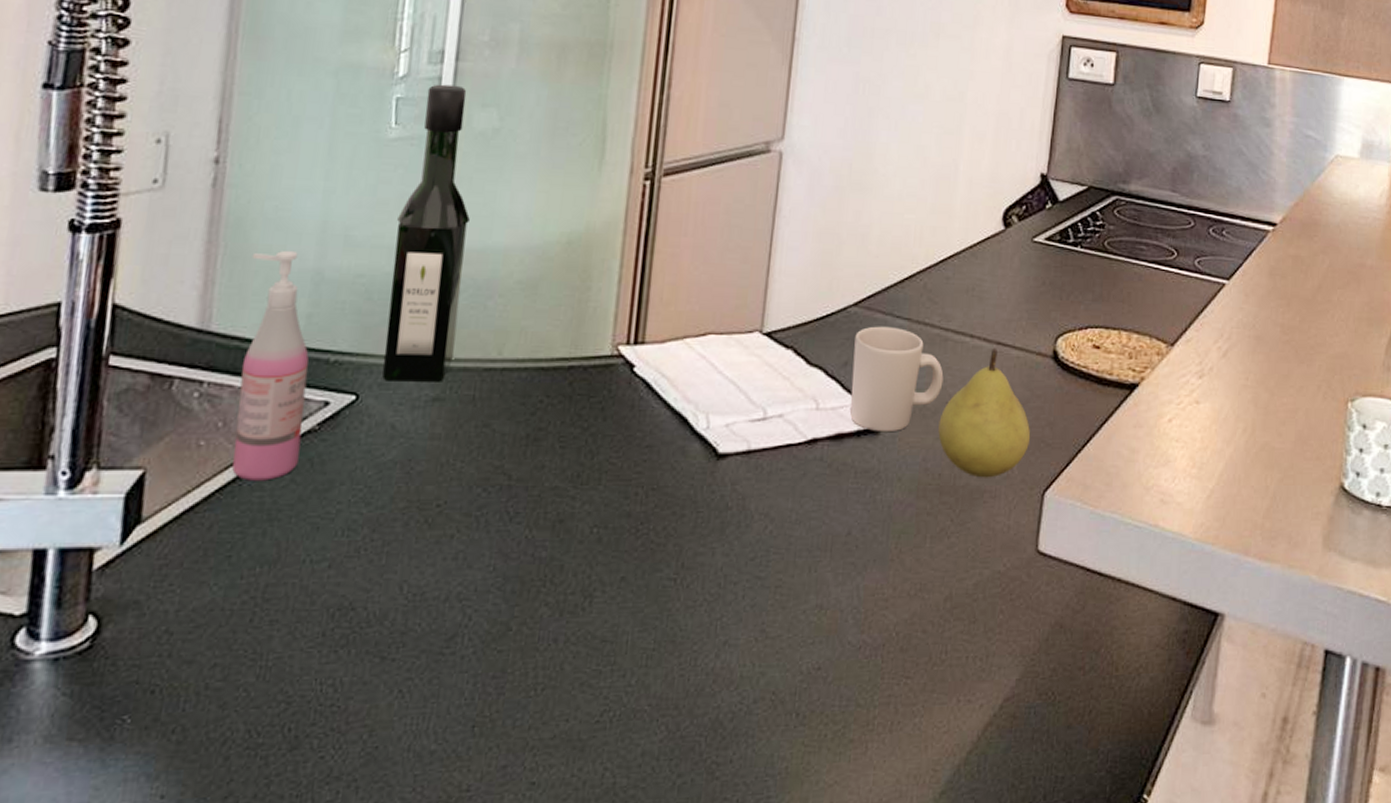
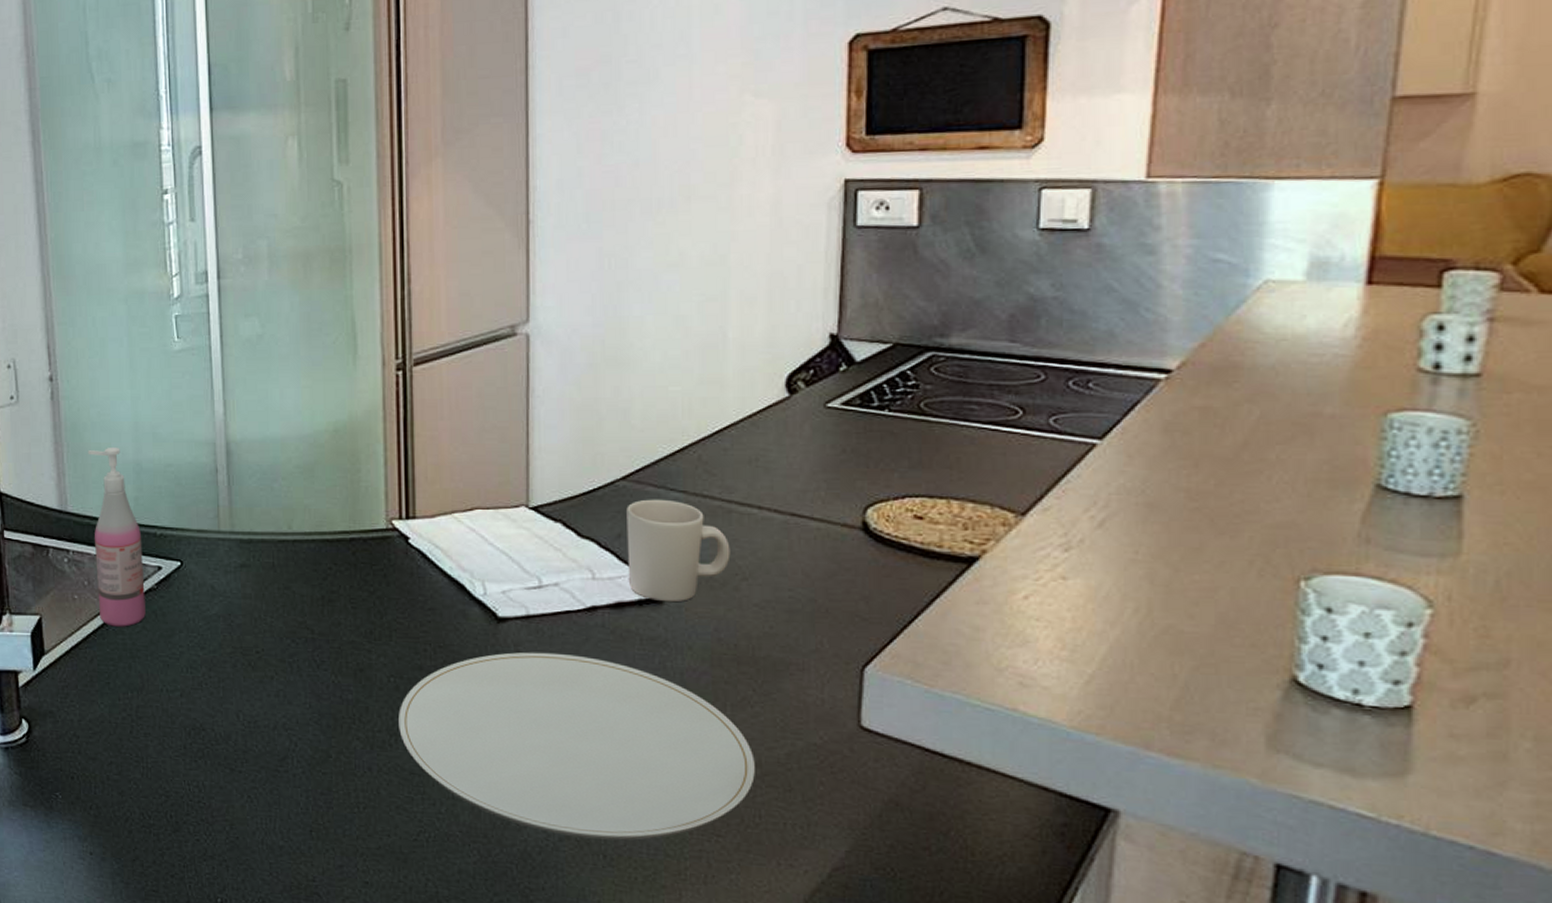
bottle: present [382,84,470,382] -> none [191,300,252,552]
plate: none [595,490,947,696] -> present [398,652,755,840]
fruit: present [938,348,1031,478] -> none [729,520,842,651]

